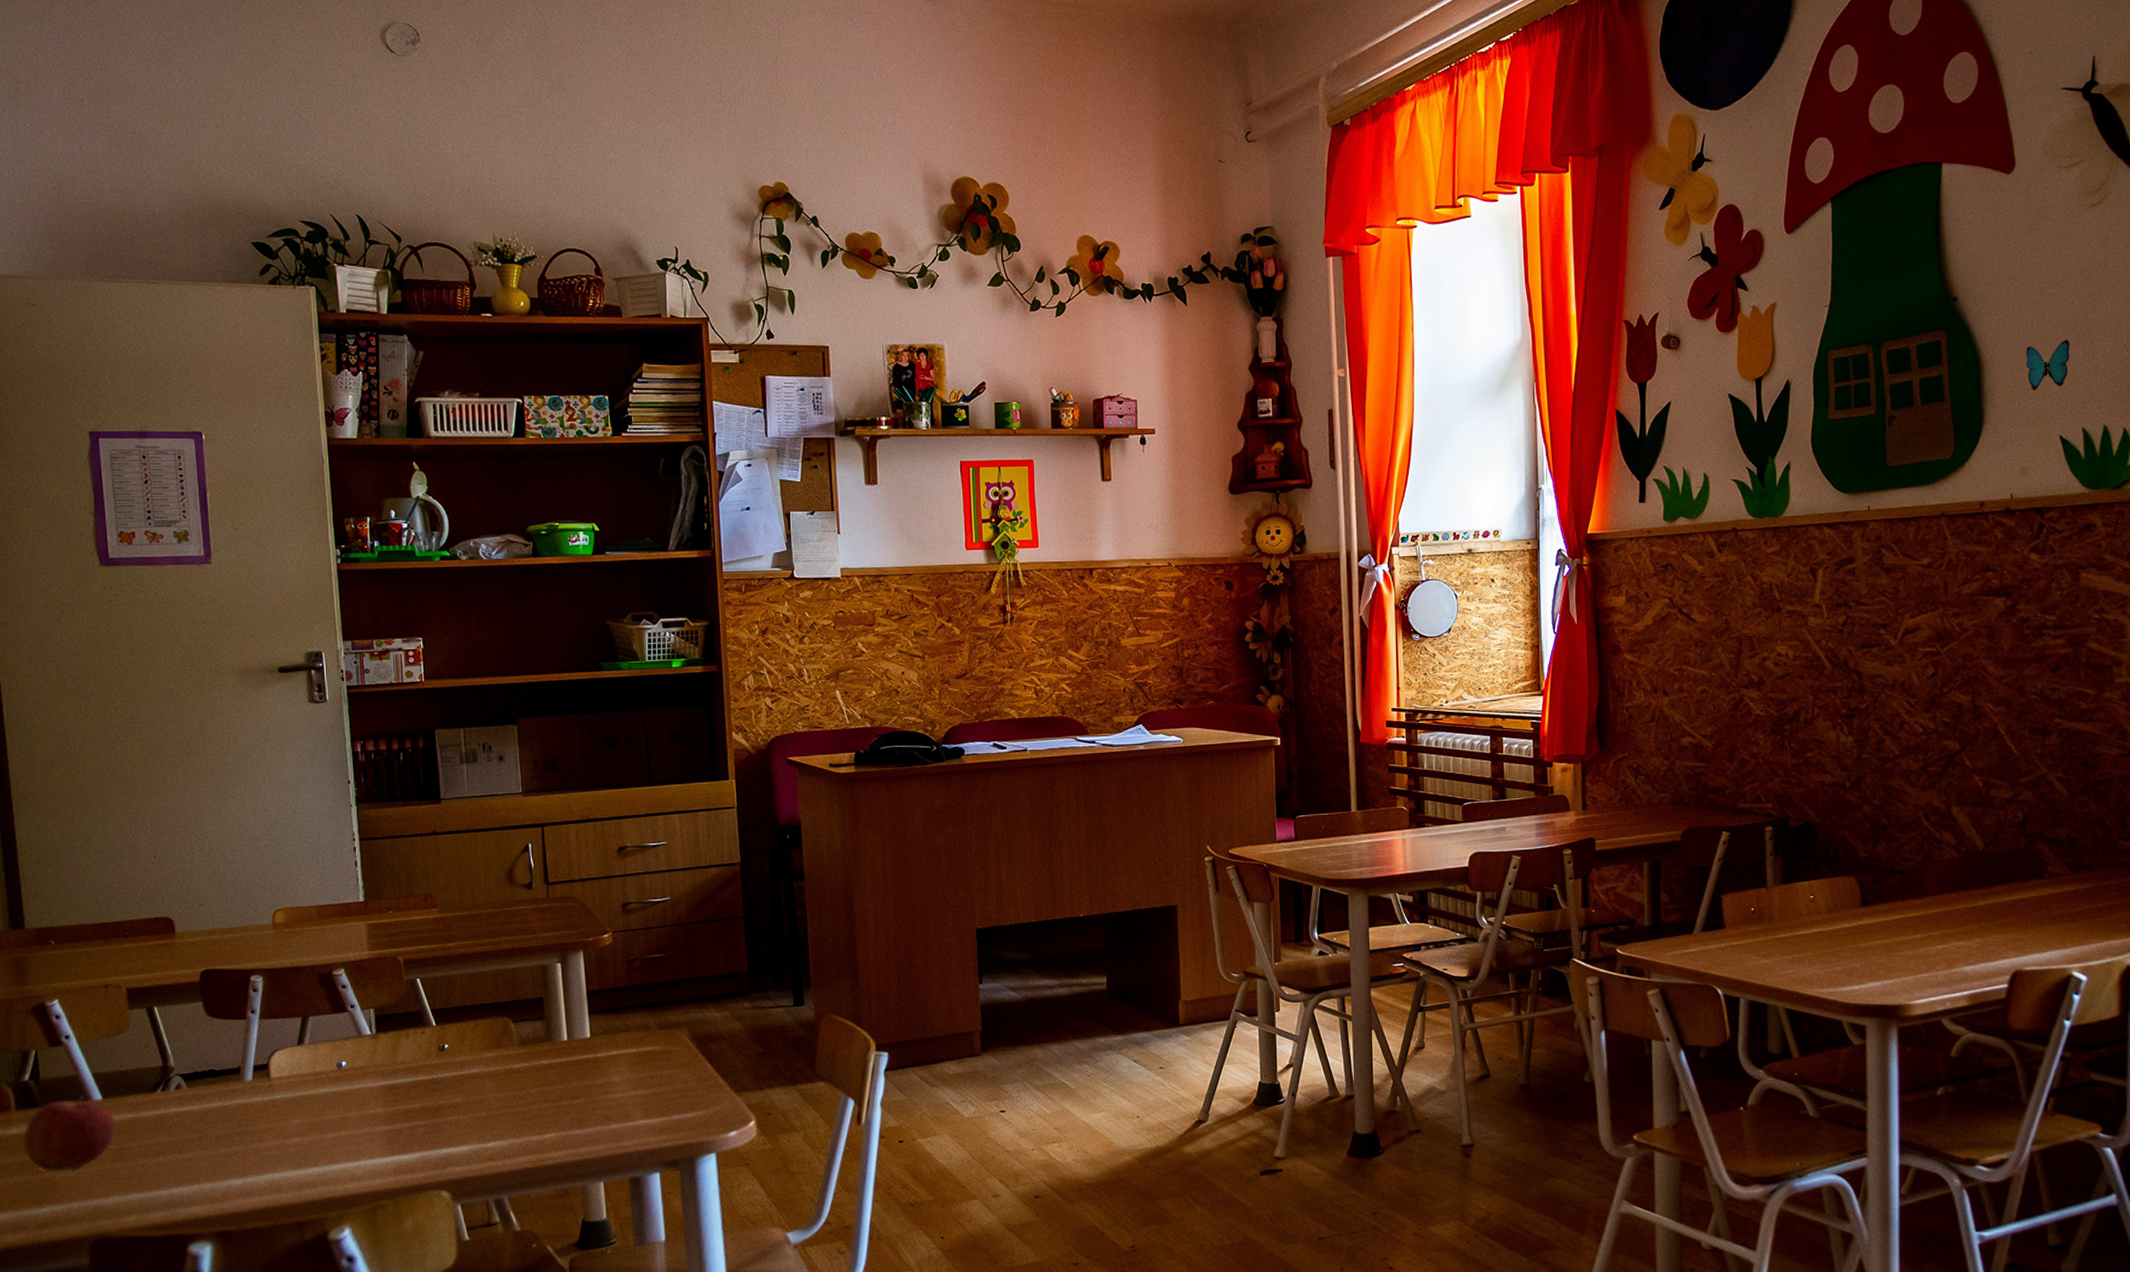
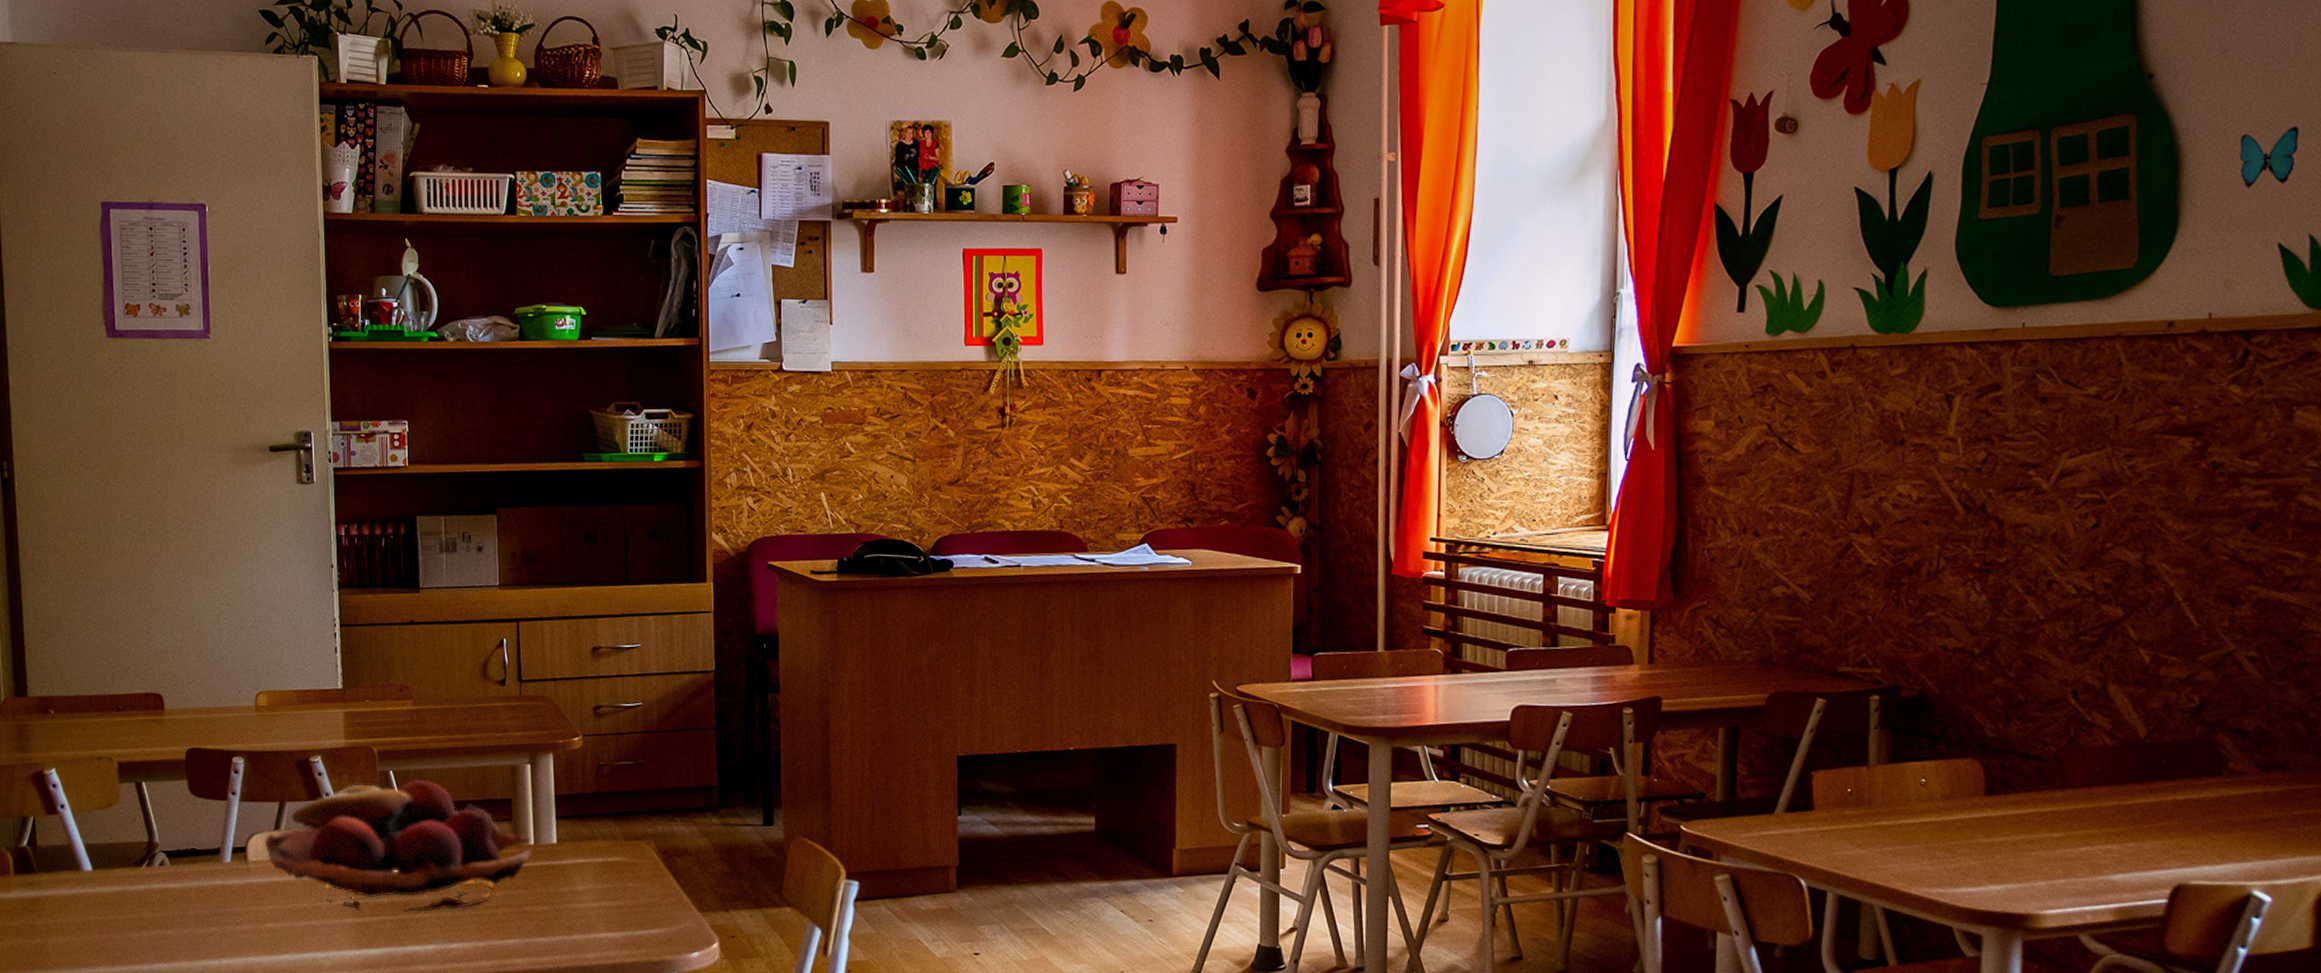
apple: present [22,1096,116,1171] -> none [19,865,104,938]
fruit basket: none [287,985,565,1118] -> present [264,779,531,912]

